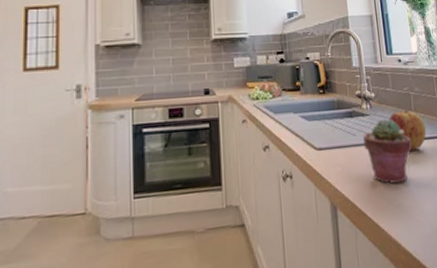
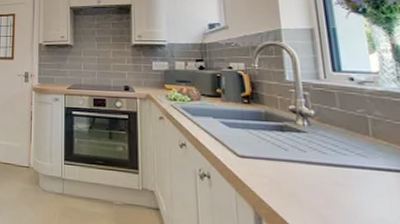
potted succulent: present [363,118,412,184] -> none [298,139,368,214]
apple: present [388,109,427,150] -> none [334,133,392,181]

